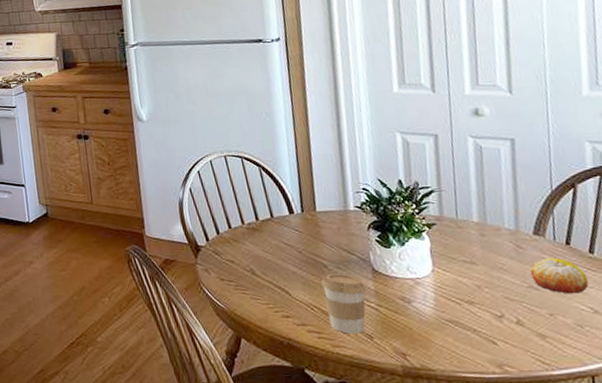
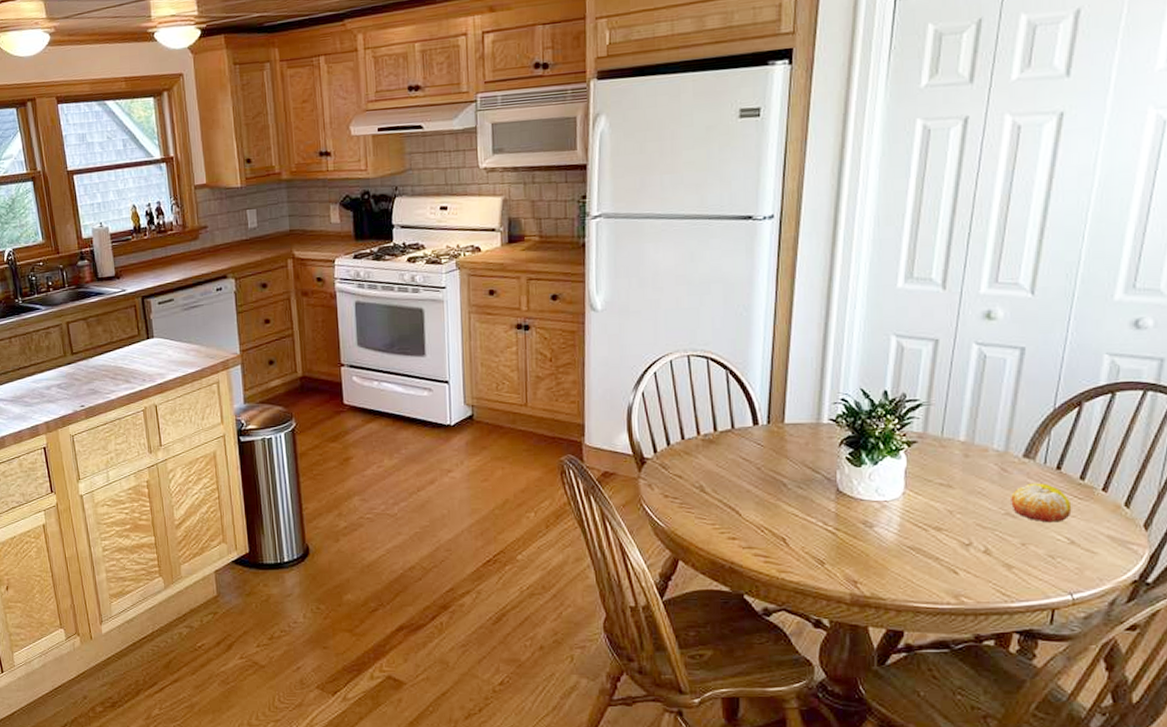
coffee cup: present [321,273,367,334] -> none [777,493,827,559]

